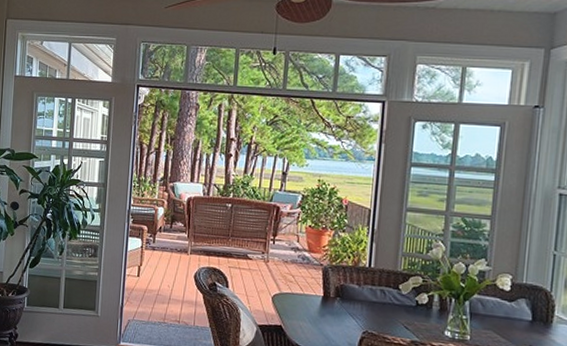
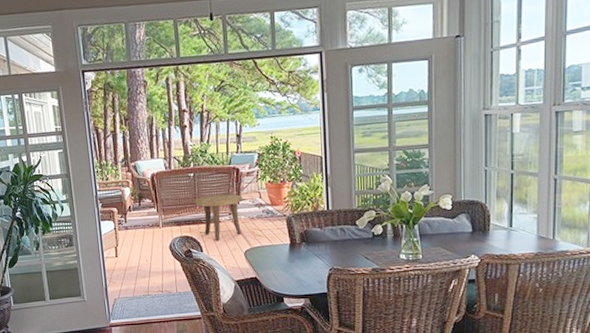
side table: none [228,229,279,280] -> present [195,193,243,242]

